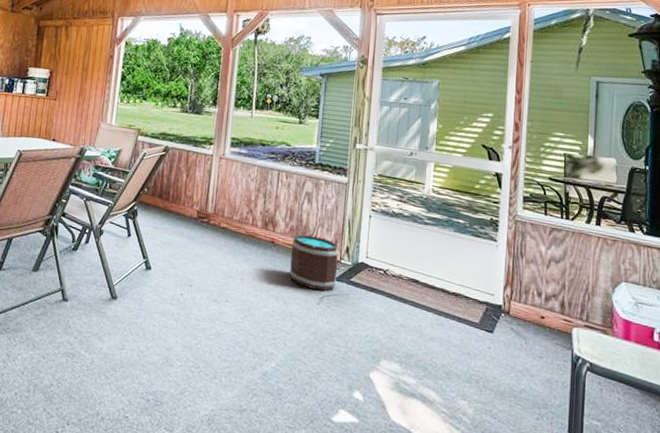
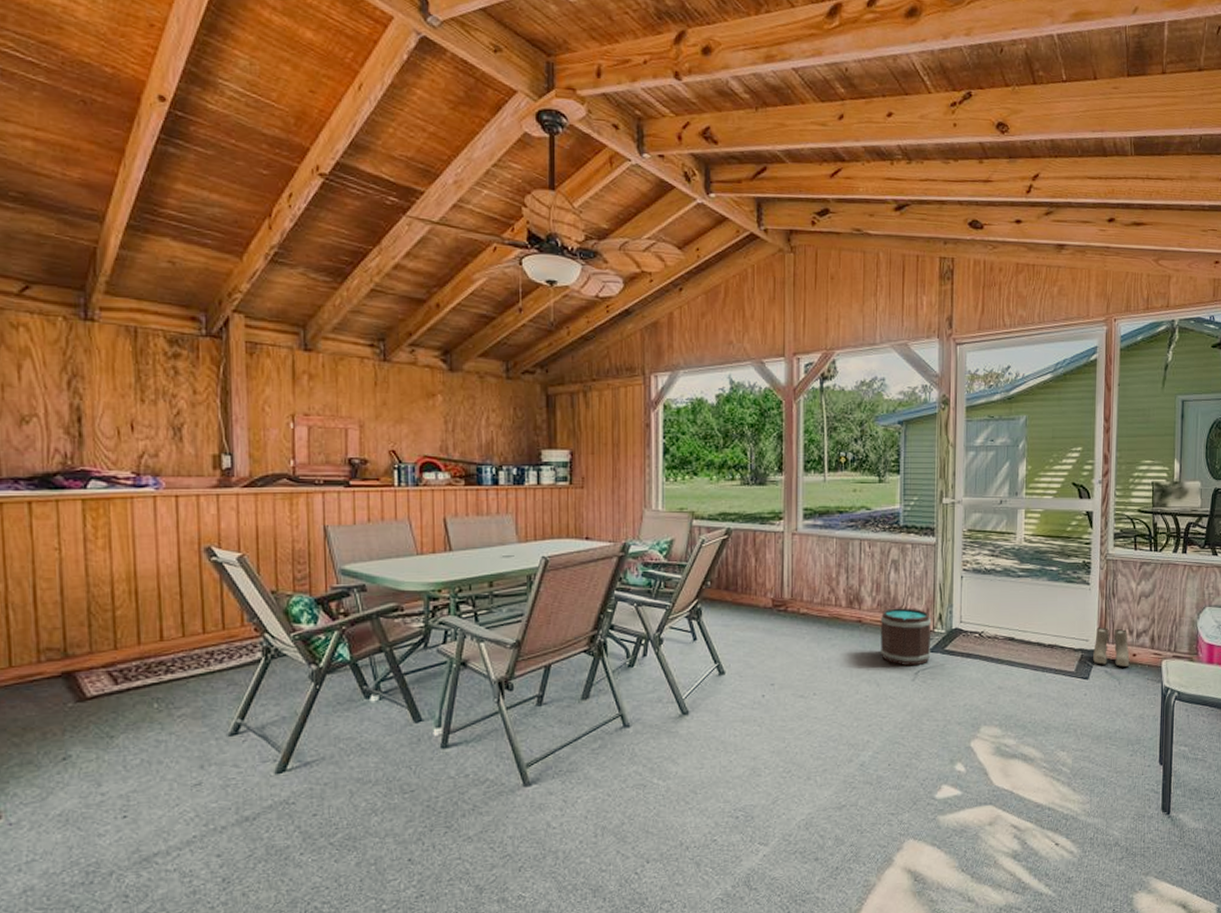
boots: none [498,284,538,328] -> present [1093,627,1130,667]

